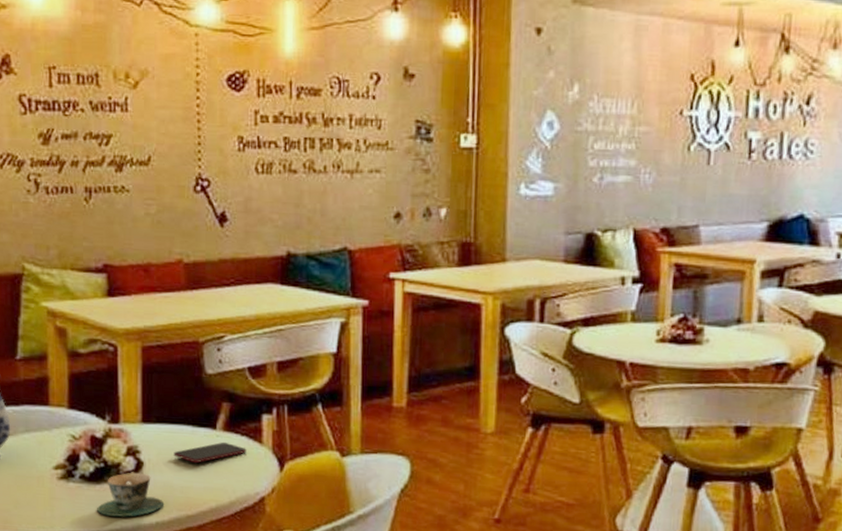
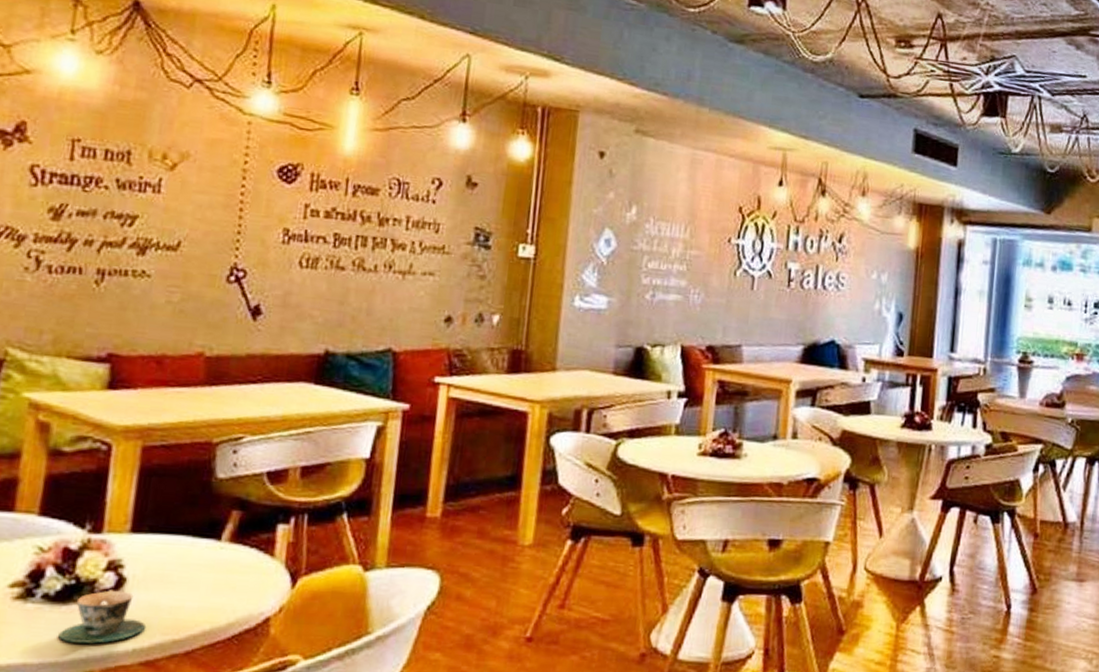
smartphone: present [174,442,247,464] -> none [165,554,255,580]

